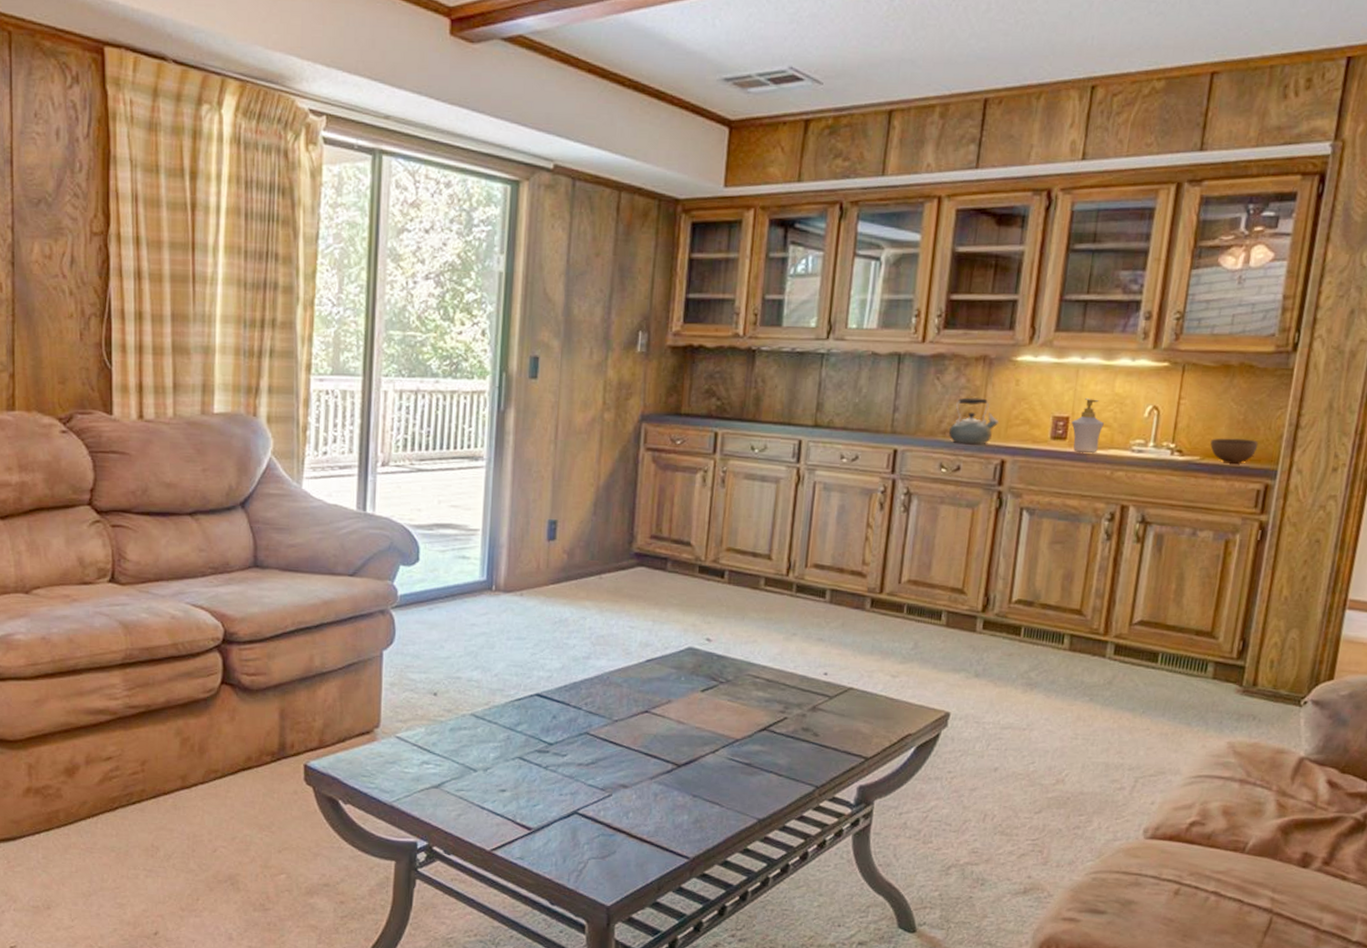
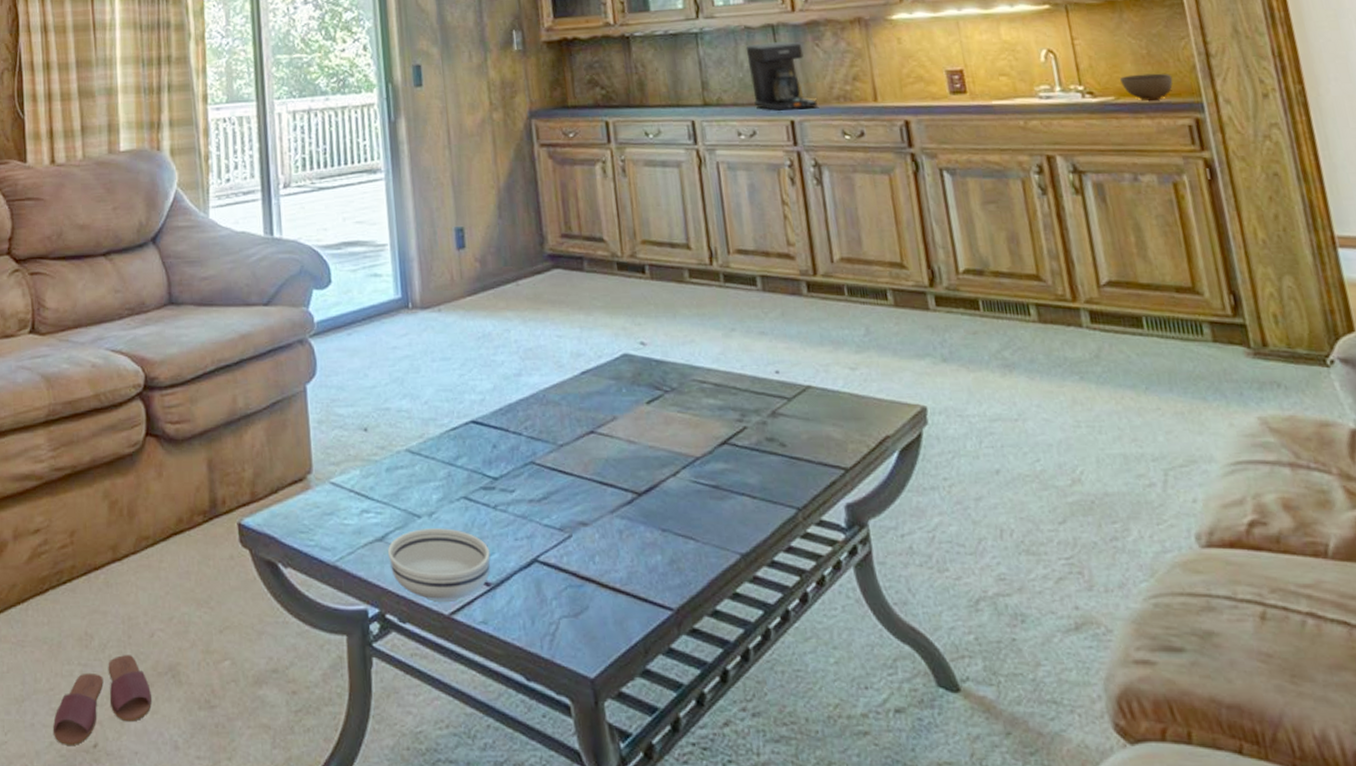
slippers: none [118,865,210,932] -> present [53,655,152,745]
bowl: none [441,780,536,841] -> present [387,528,491,603]
coffee maker: none [863,371,924,439] -> present [746,41,818,111]
kettle: present [949,397,1000,445] -> none [842,60,892,109]
soap bottle: present [1071,397,1104,454] -> none [967,48,1003,106]

